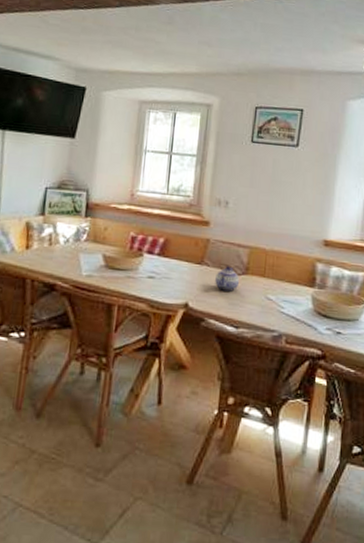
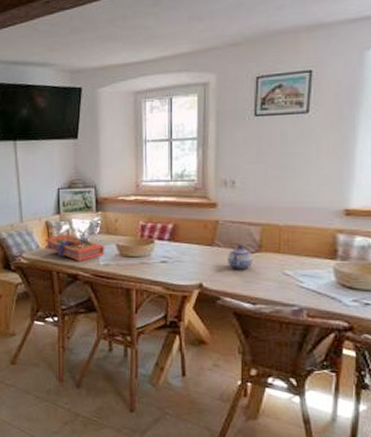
book: none [21,238,90,270] -> present [44,234,105,261]

